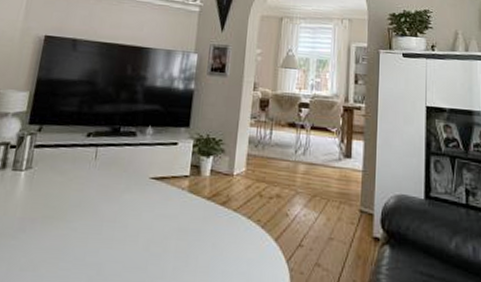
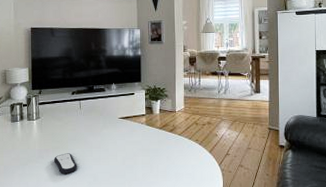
remote control: none [41,226,76,262] -> present [54,153,78,175]

